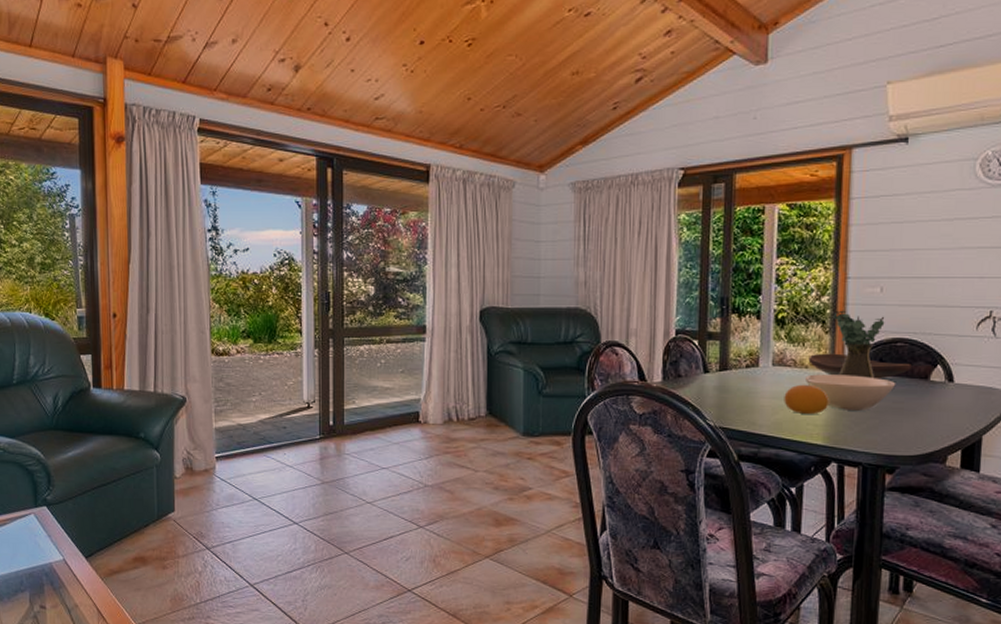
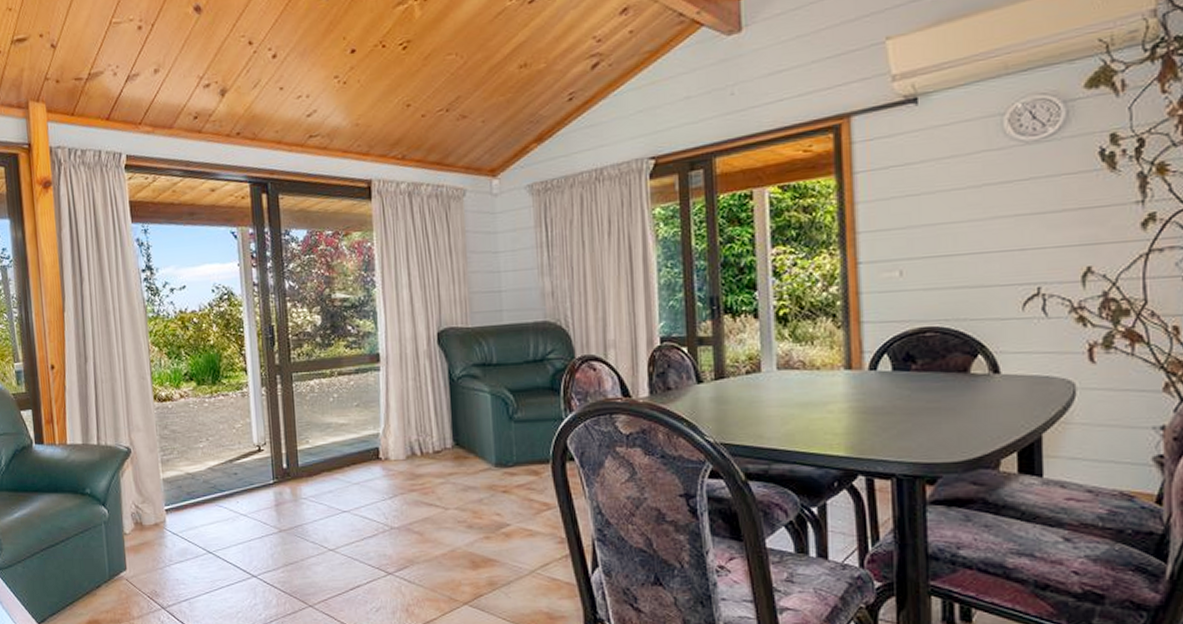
fruit: present [784,384,829,414] -> none [794,387,848,422]
bowl: present [806,374,896,411] -> none [818,373,929,415]
decorative bowl: present [808,353,911,379] -> none [819,350,946,377]
vase: present [833,308,885,379] -> none [845,299,908,377]

